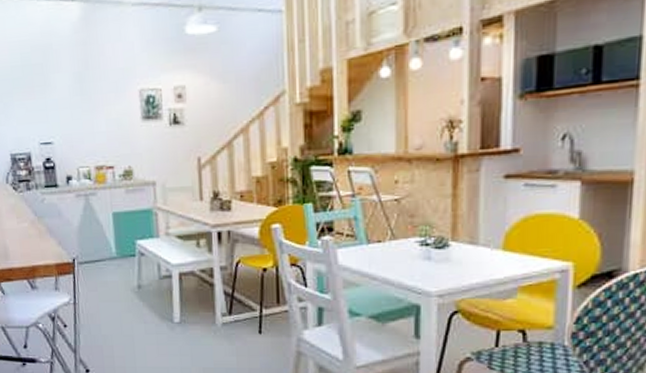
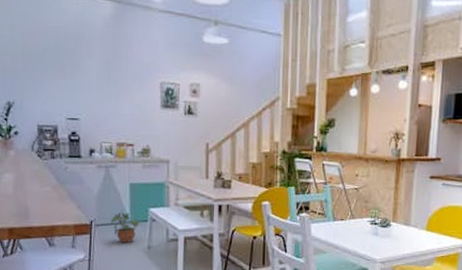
potted plant: none [95,245,126,282] -> present [111,210,139,243]

